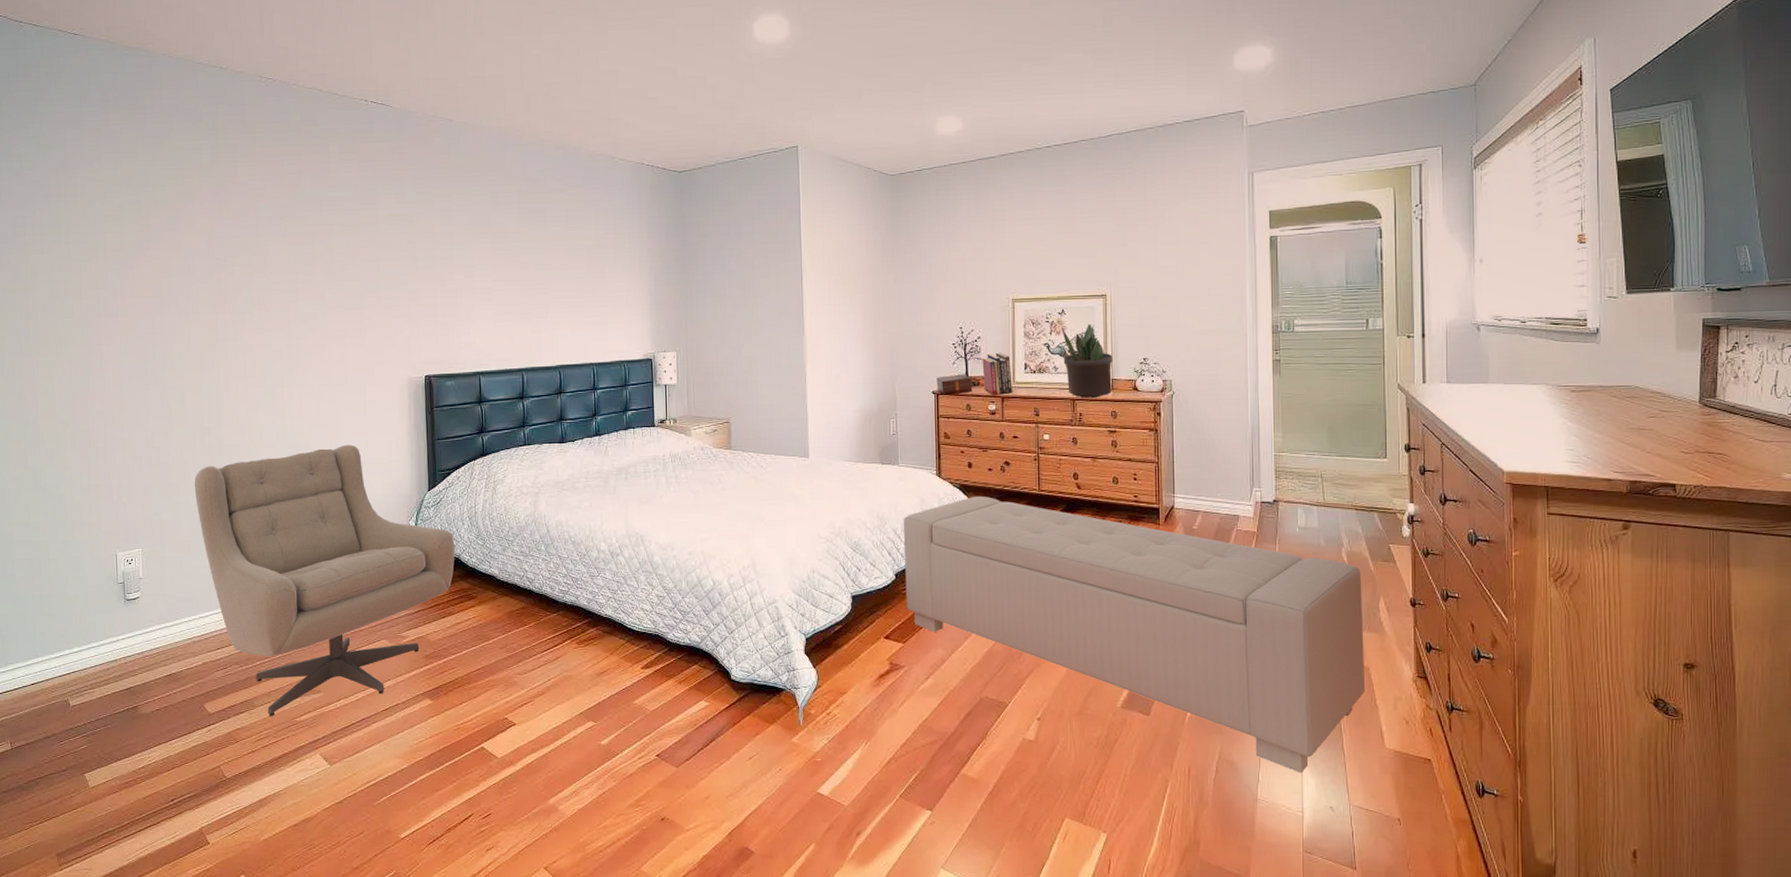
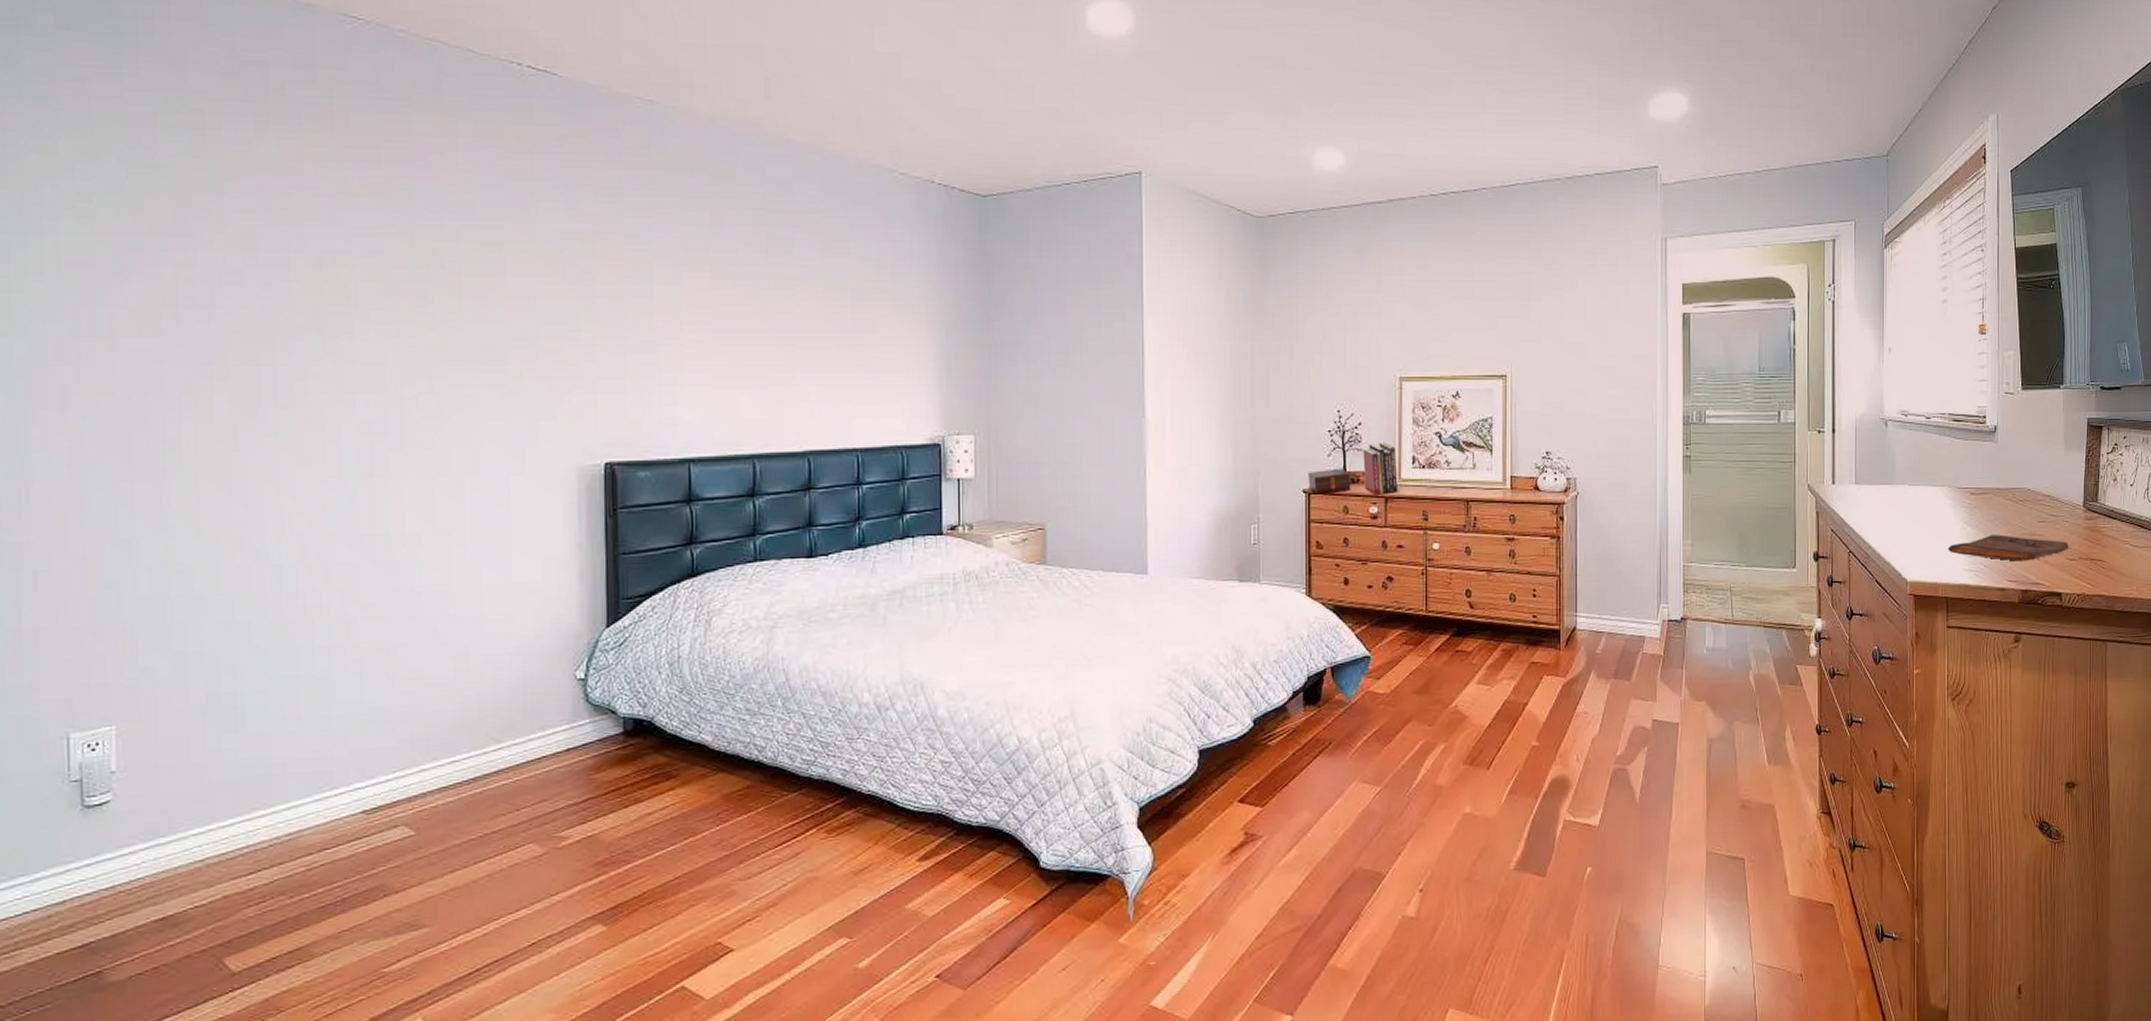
armchair: present [194,444,455,717] -> none [213,562,647,970]
ottoman: present [903,496,1365,773] -> none [1264,619,1770,932]
planter: present [1061,324,1113,398] -> none [1455,409,1512,499]
wallet: none [1546,429,1683,454] -> present [1947,535,2069,561]

